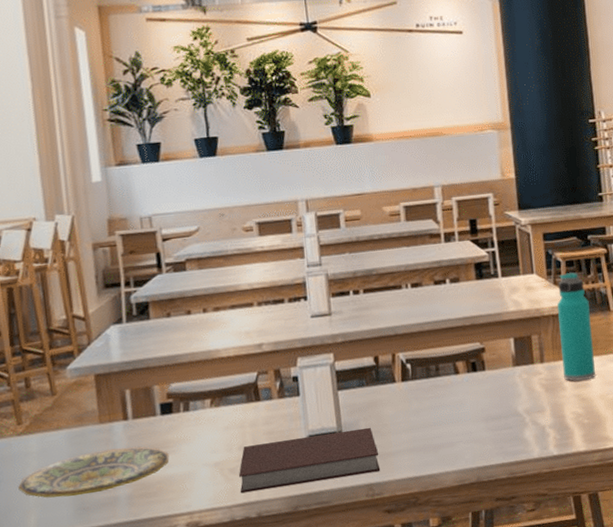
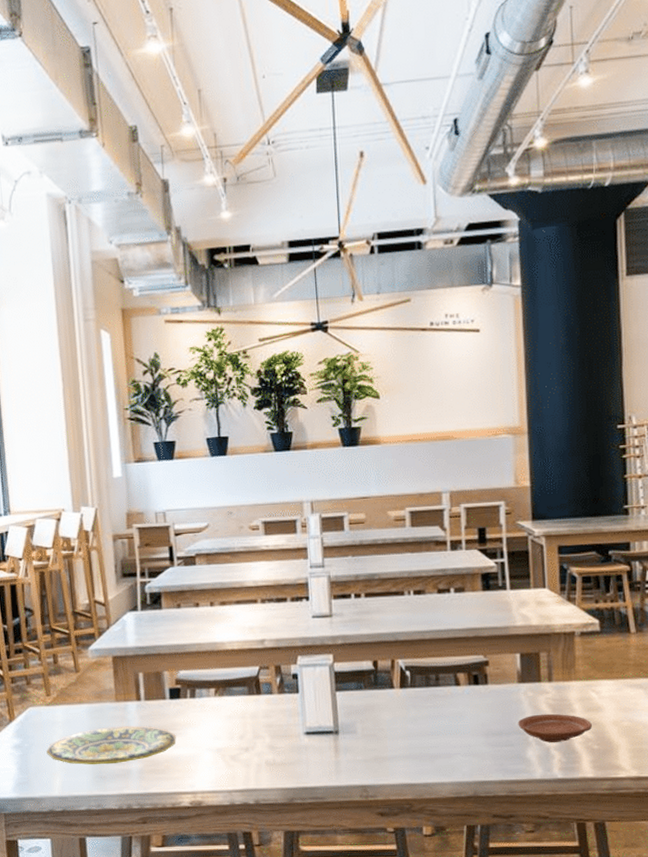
notebook: present [238,427,381,494] -> none [238,730,375,780]
plate: none [515,393,582,422] -> present [518,713,592,743]
water bottle: present [557,271,595,381] -> none [570,588,609,704]

